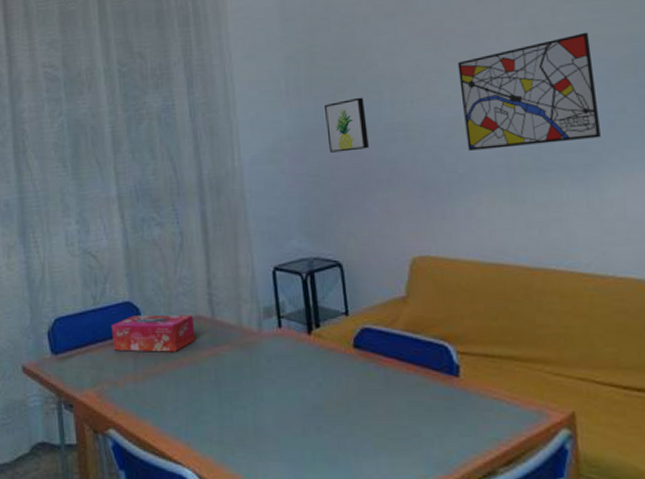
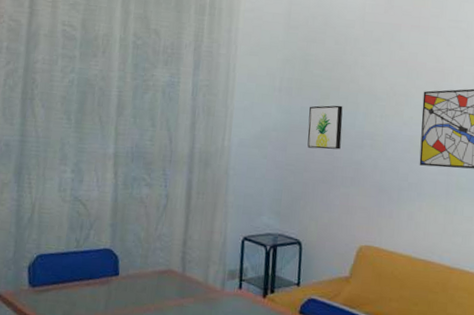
tissue box: present [111,314,195,352] -> none [88,261,166,298]

